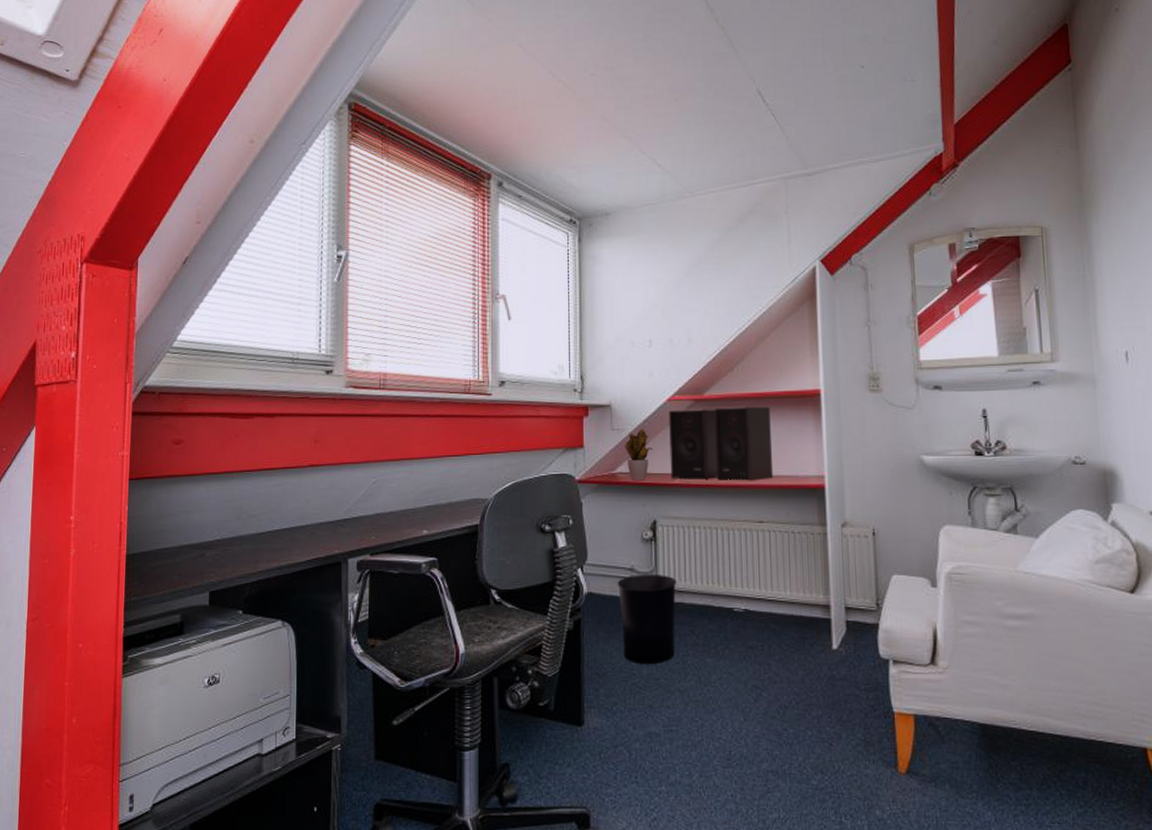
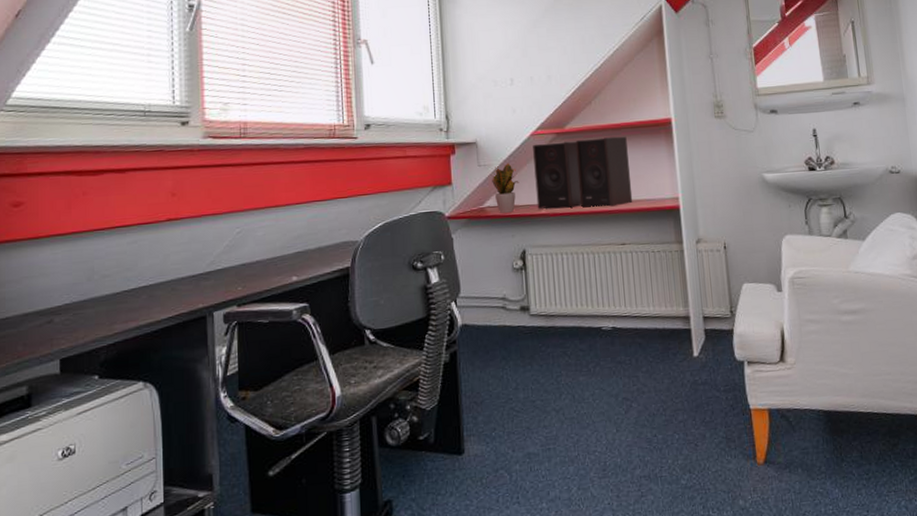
waste bin: present [617,575,677,664] -> none [490,301,549,389]

